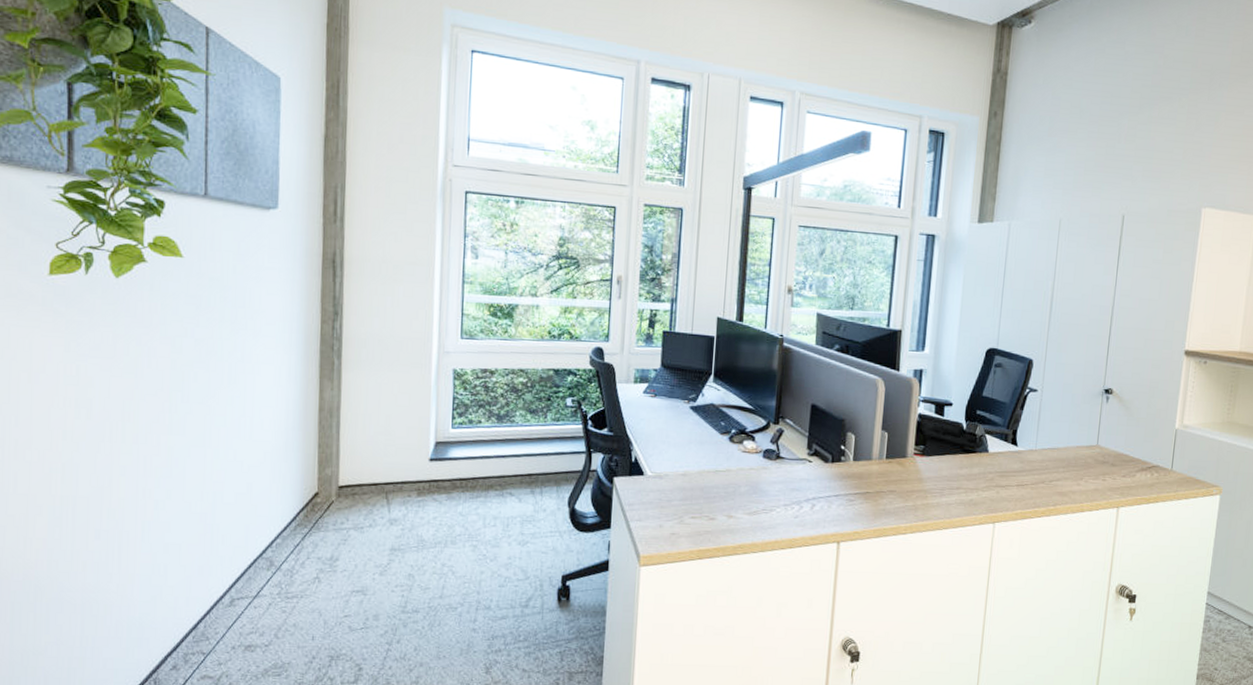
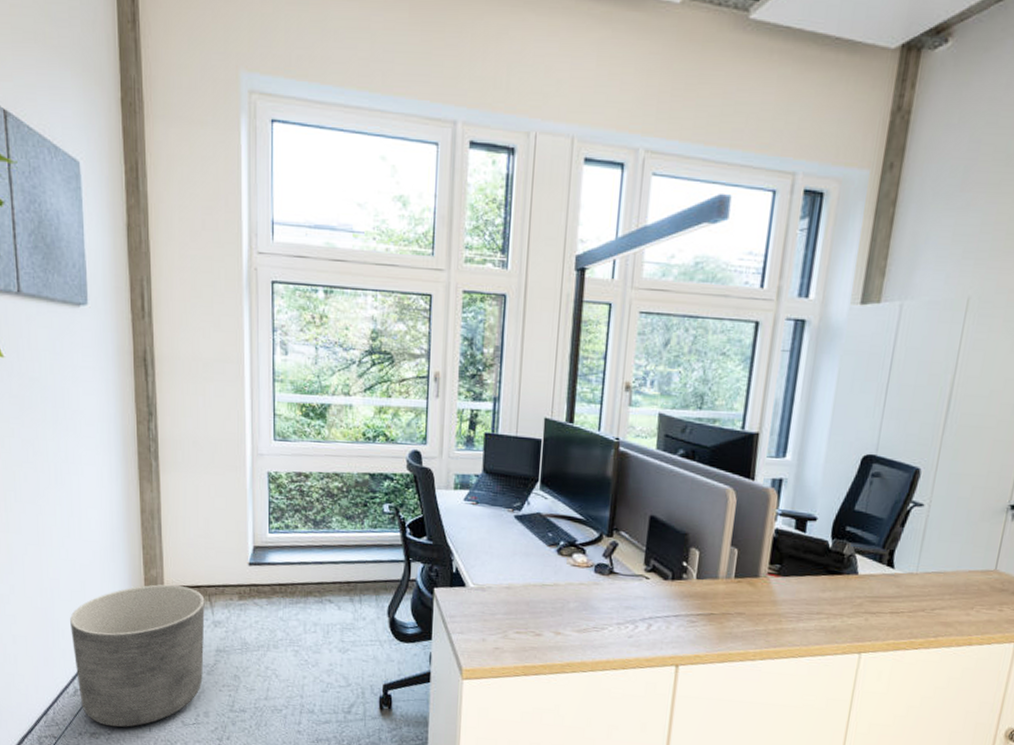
planter: none [232,483,381,638] -> present [70,584,205,727]

